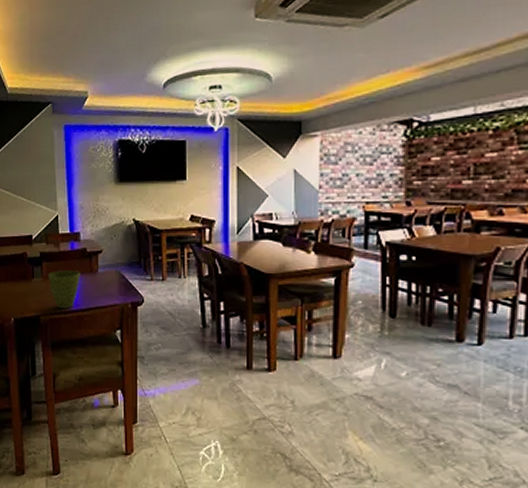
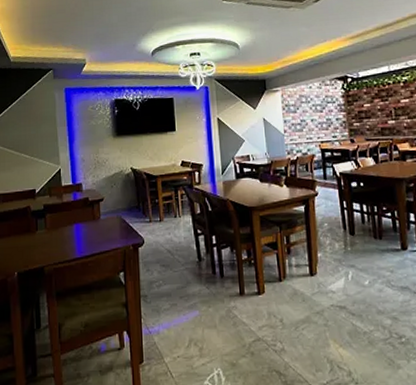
flower pot: present [49,270,80,309] -> none [52,219,83,258]

